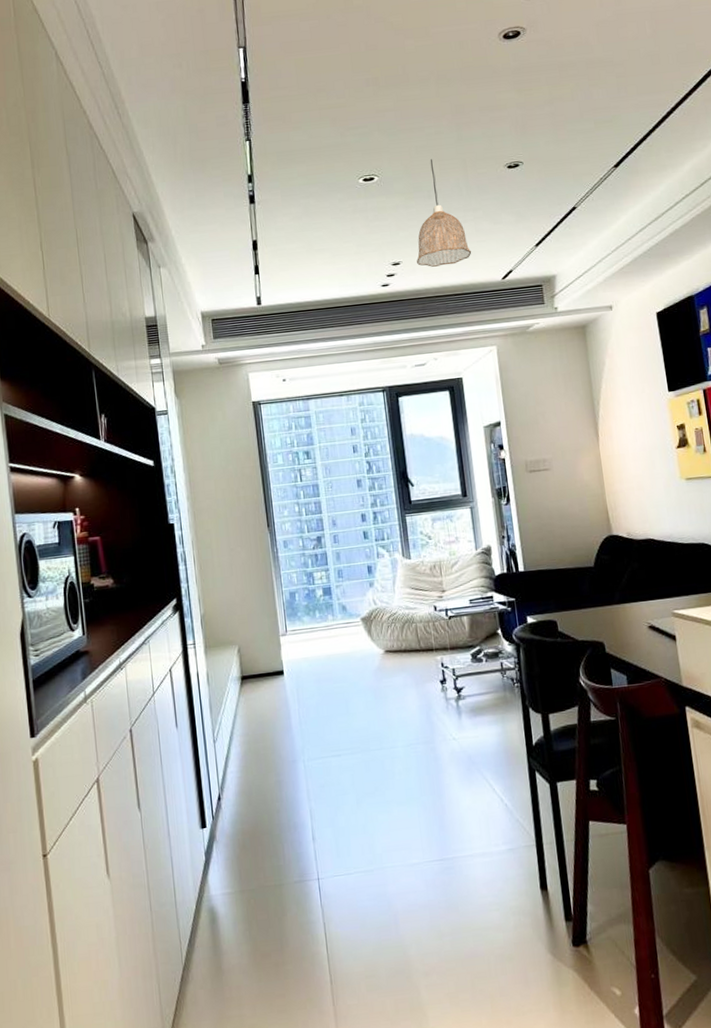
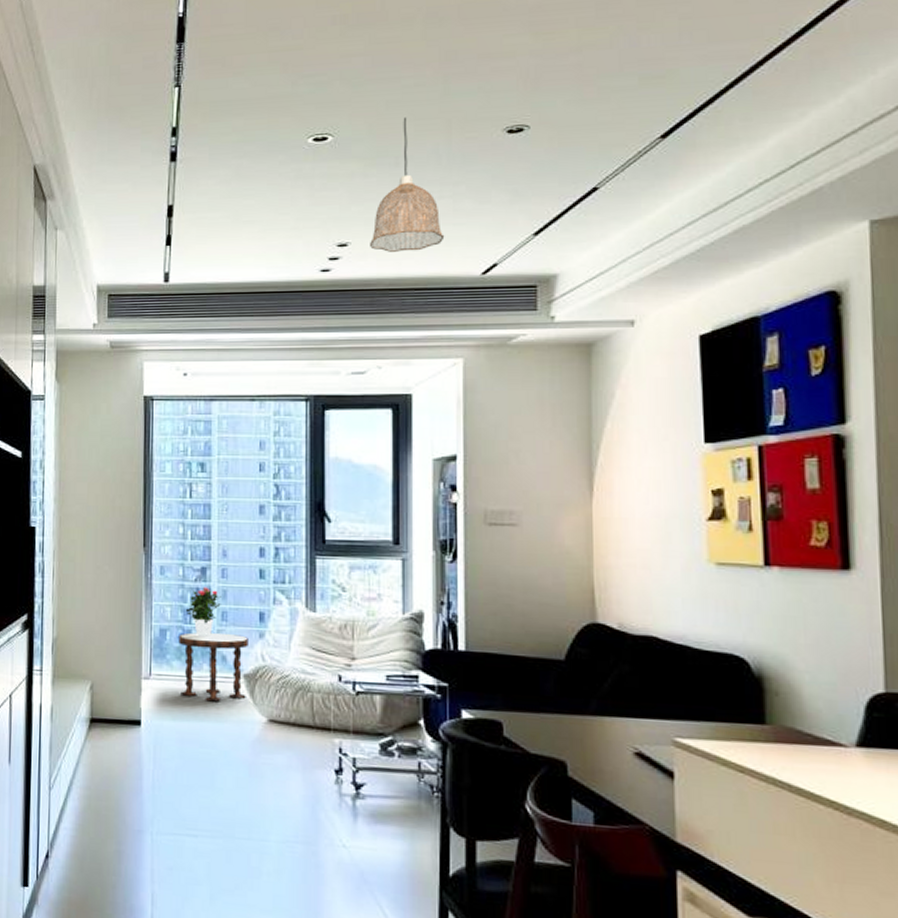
side table: none [305,587,365,645] -> present [178,632,248,702]
potted flower: none [308,552,337,594] -> present [185,586,221,638]

